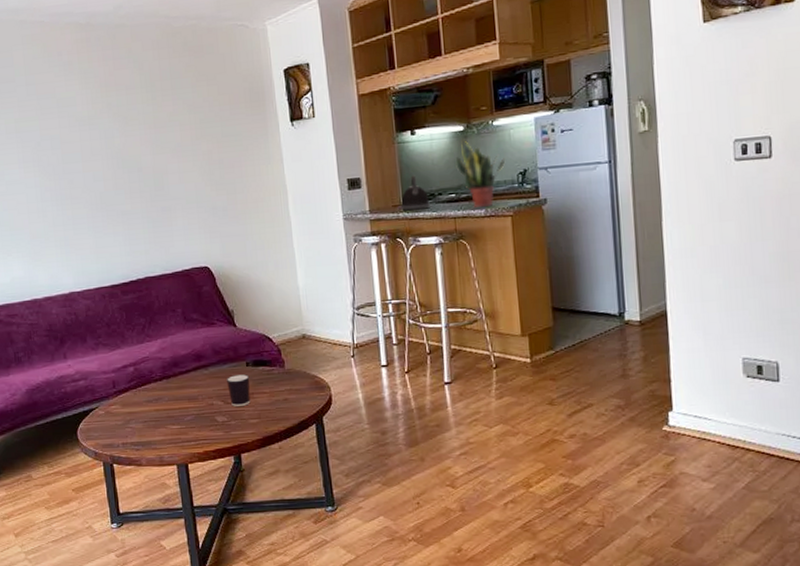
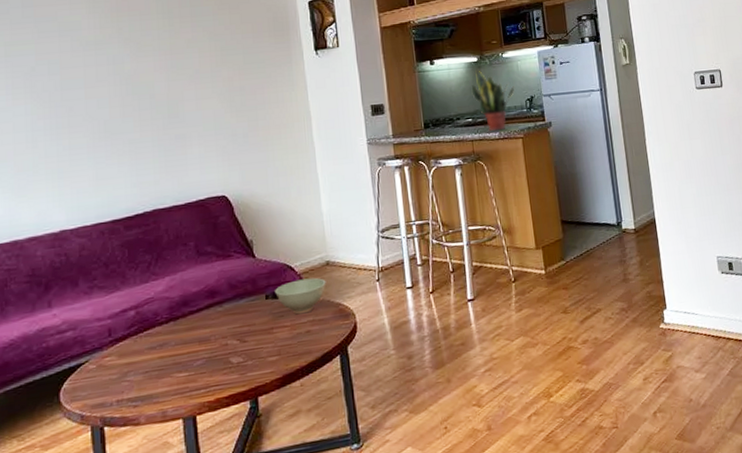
mug: present [227,374,251,407] -> none [244,308,270,345]
bowl: none [255,349,303,383] -> present [275,277,326,315]
kettle: present [401,175,430,211] -> none [422,101,450,135]

